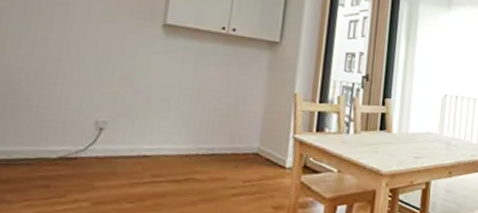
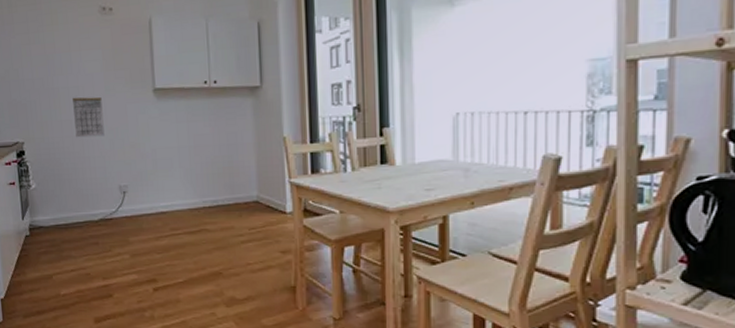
calendar: none [51,14,97,64] -> present [72,97,105,138]

